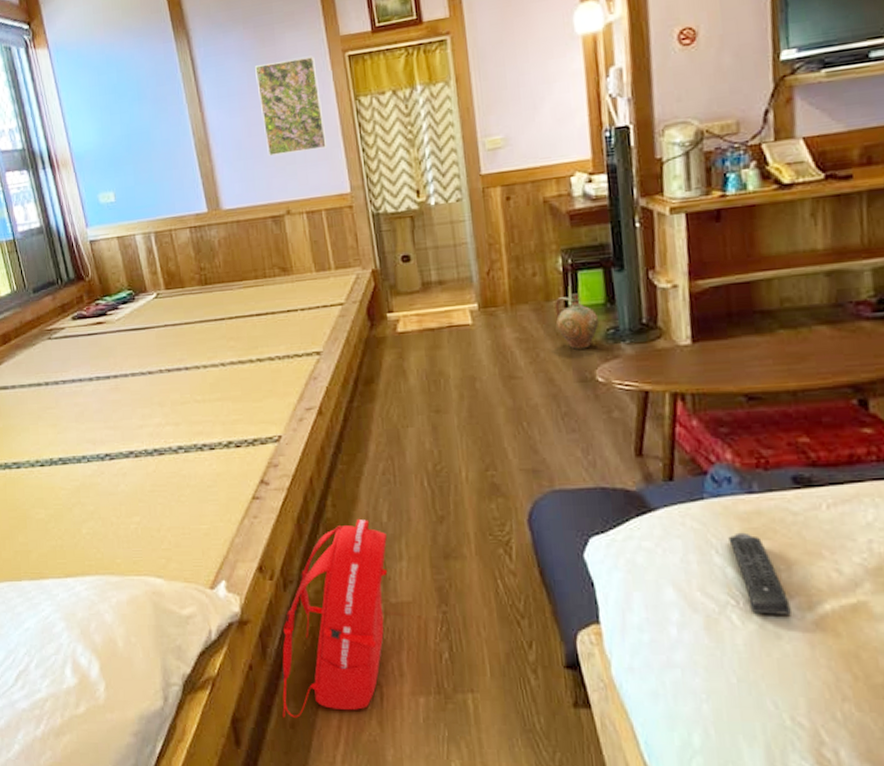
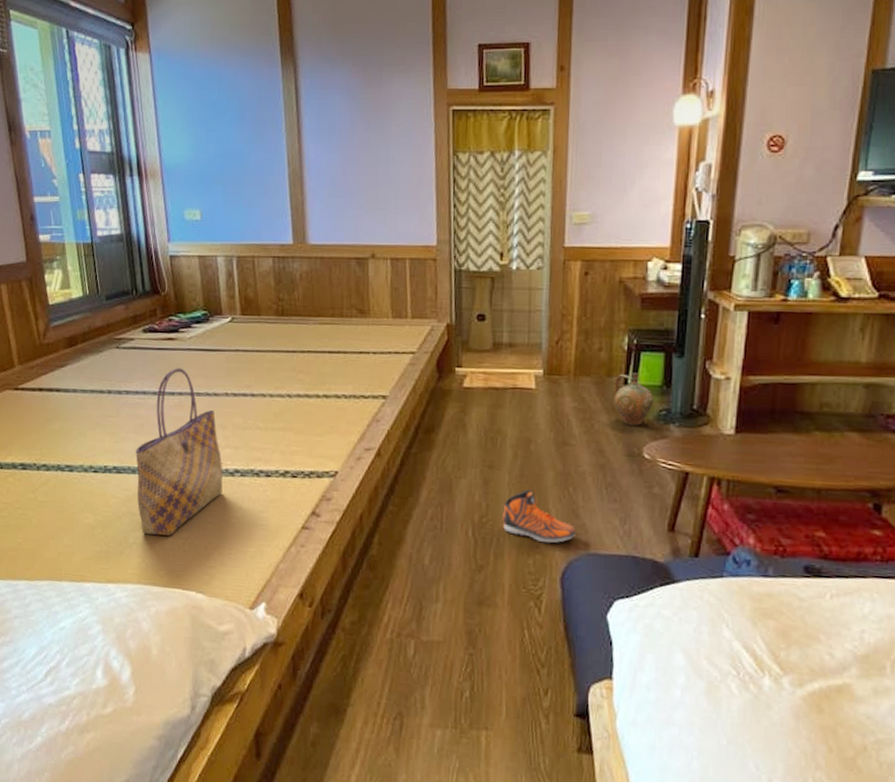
tote bag: none [79,350,168,524] -> present [136,368,223,536]
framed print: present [255,55,328,156] -> none [358,104,420,198]
backpack: present [281,518,388,719] -> none [305,558,426,738]
sneaker: none [456,430,537,485] -> present [502,489,576,544]
remote control: present [728,532,791,615] -> none [739,610,784,689]

